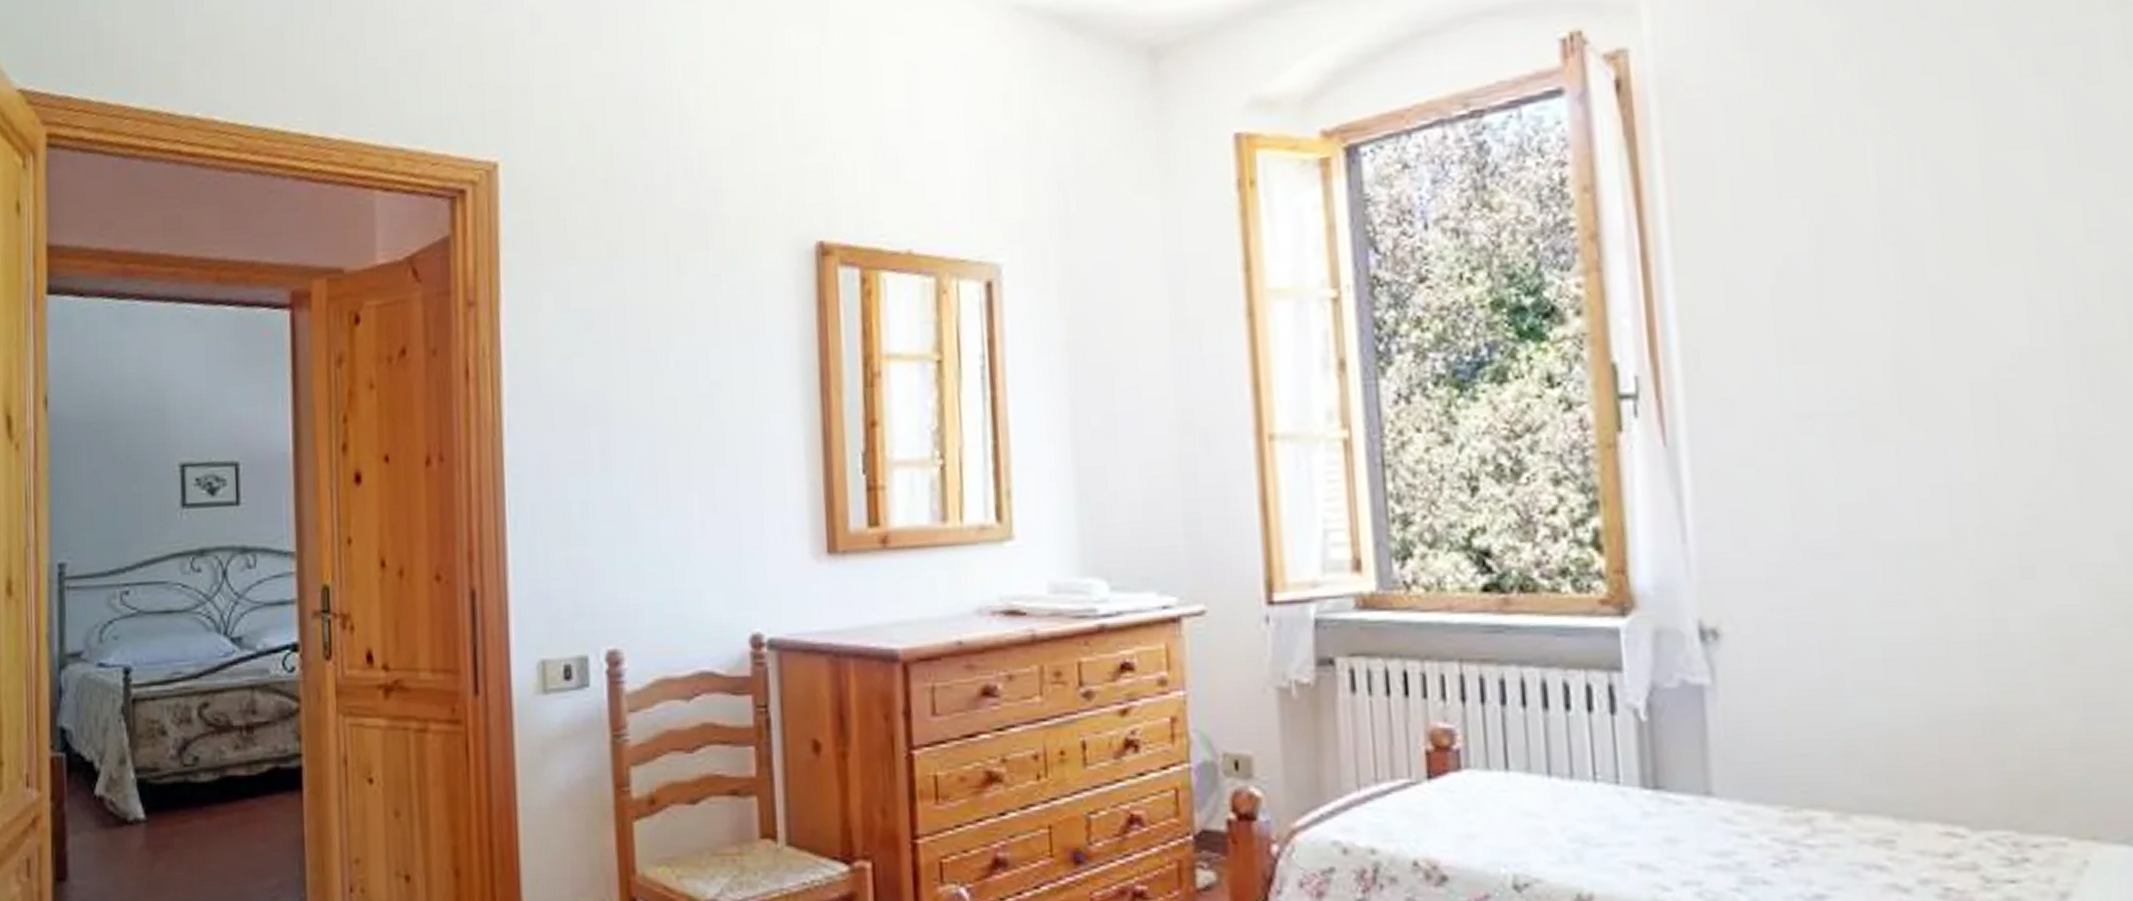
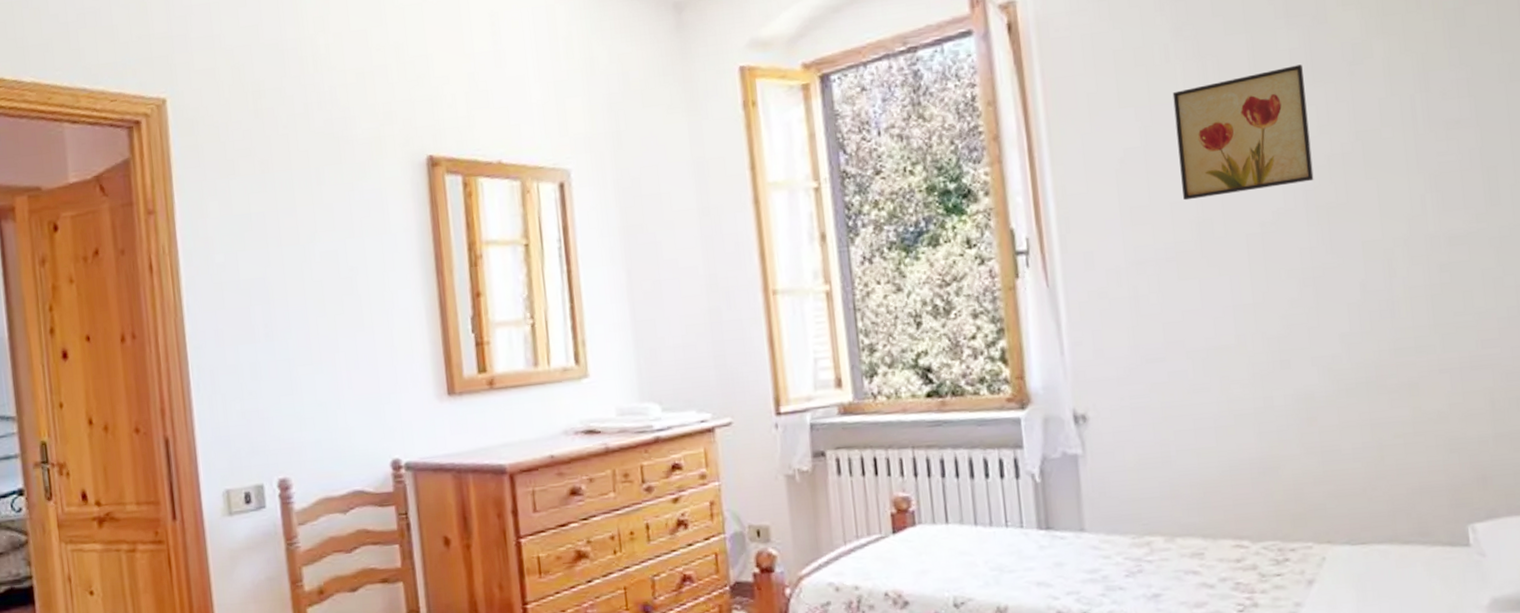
wall art: none [1859,142,2078,332] -> present [1172,64,1314,201]

